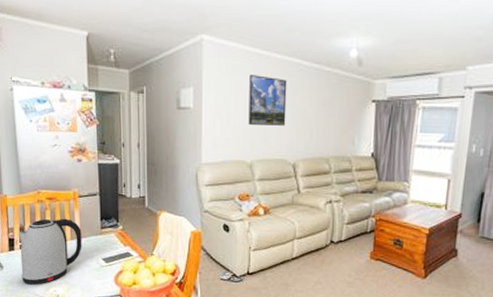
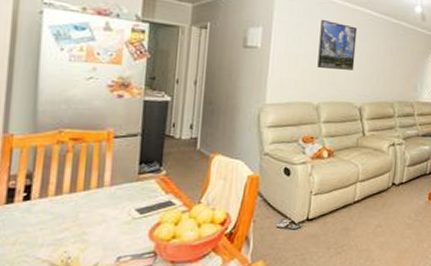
kettle: present [18,218,82,285] -> none [19,162,113,246]

